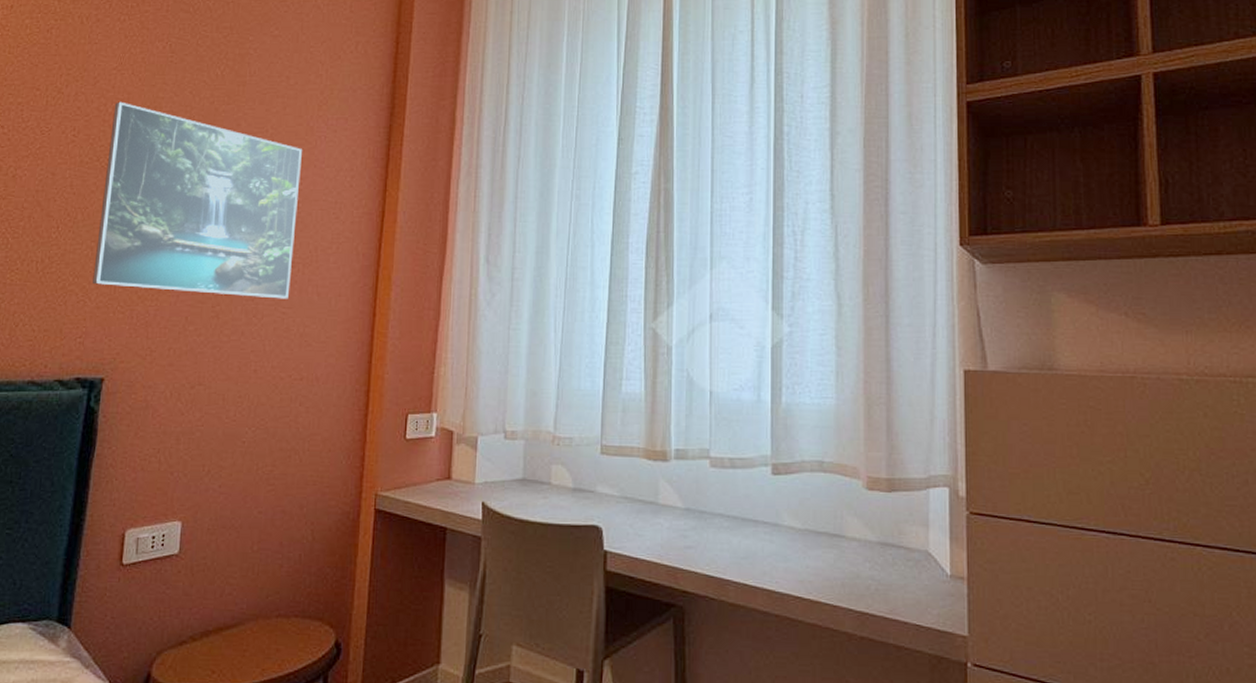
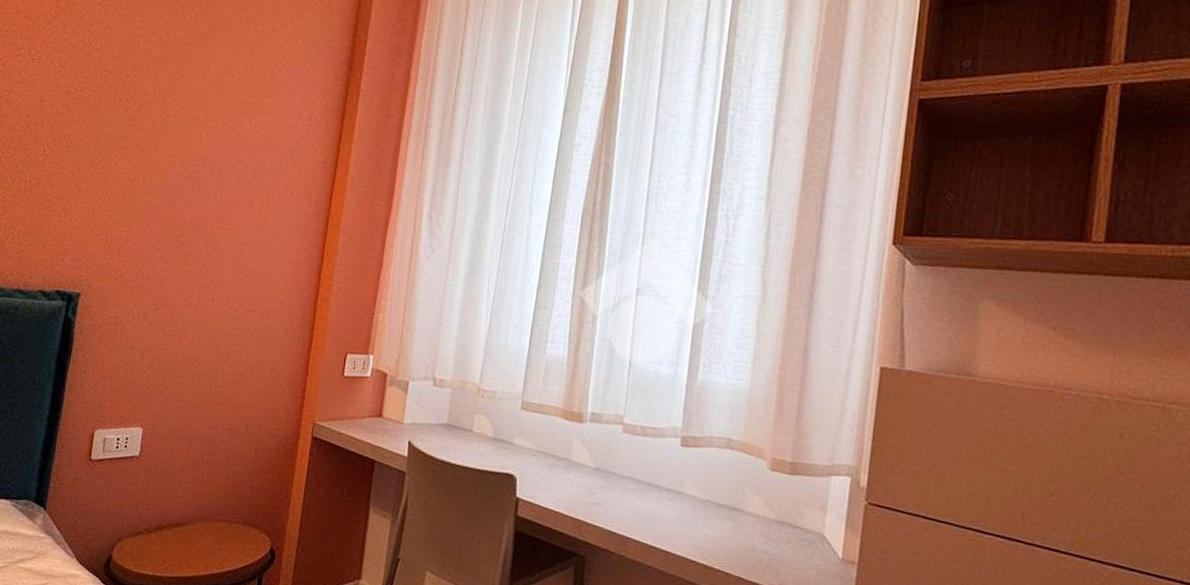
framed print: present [92,101,302,299] -> none [73,36,265,237]

